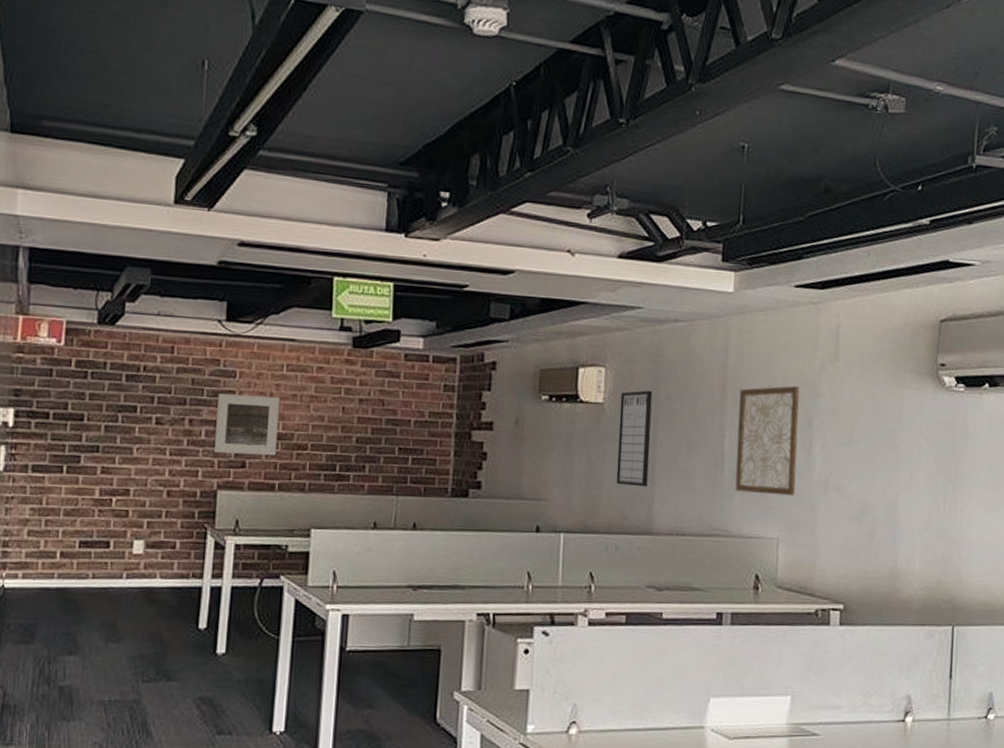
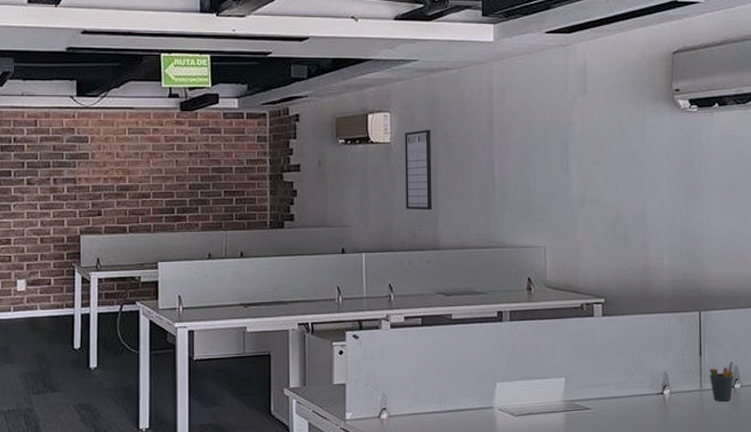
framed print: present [214,393,281,456] -> none [75,156,126,205]
wall art: present [735,386,800,496] -> none [504,117,557,210]
pen holder: none [959,687,989,734] -> present [709,361,734,402]

